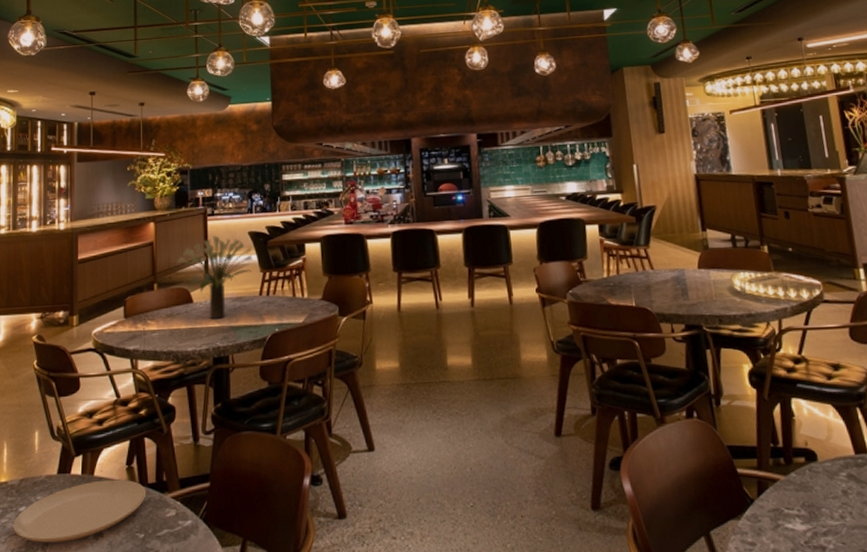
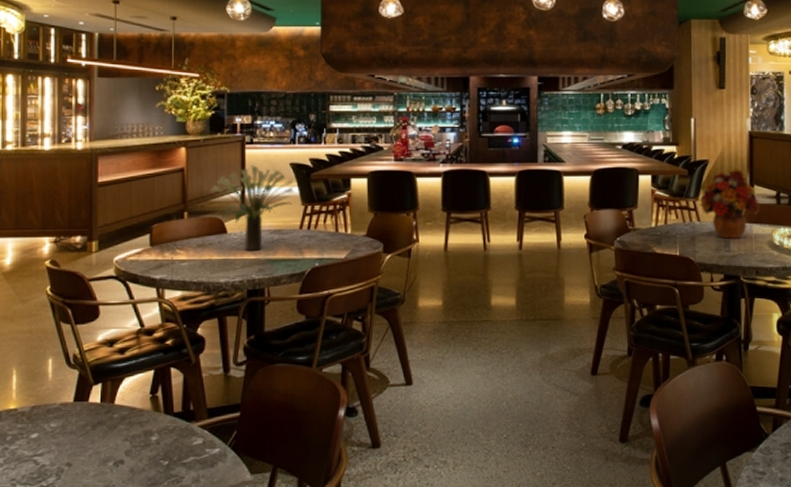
plate: present [13,479,147,543] -> none [24,408,172,469]
flower arrangement: none [650,212,715,287] -> present [699,168,759,239]

